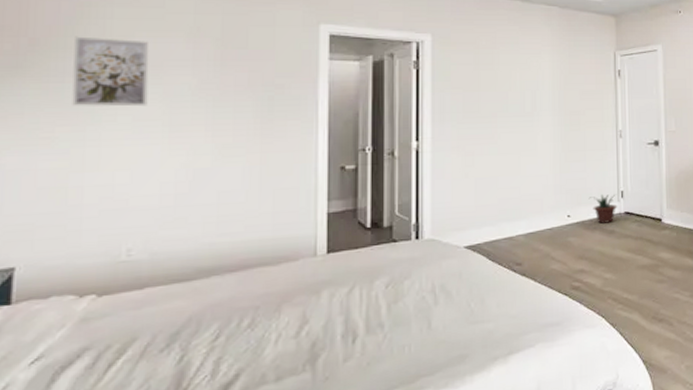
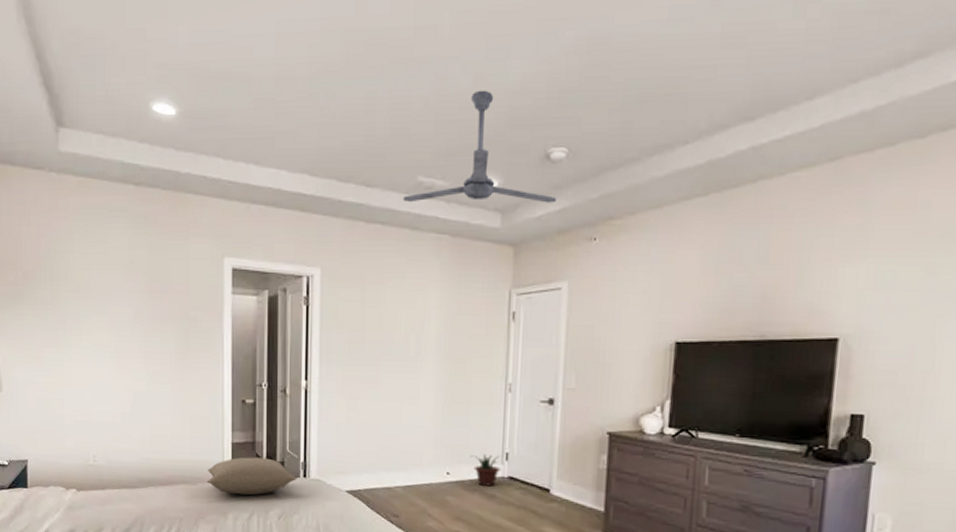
wall art: present [72,36,150,107] -> none [51,269,100,334]
pillow: none [293,224,408,269] -> present [207,457,297,496]

